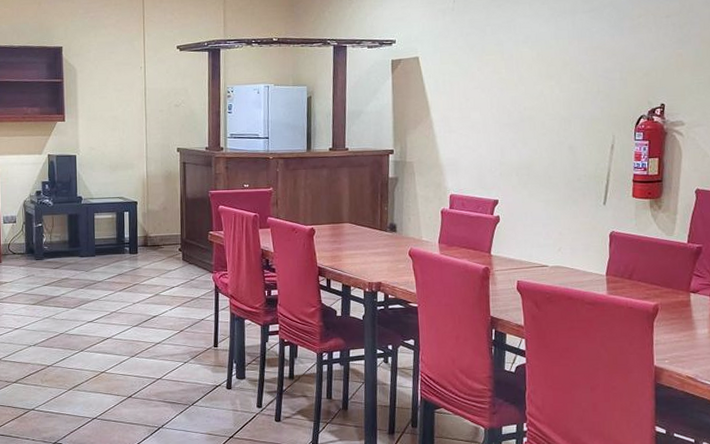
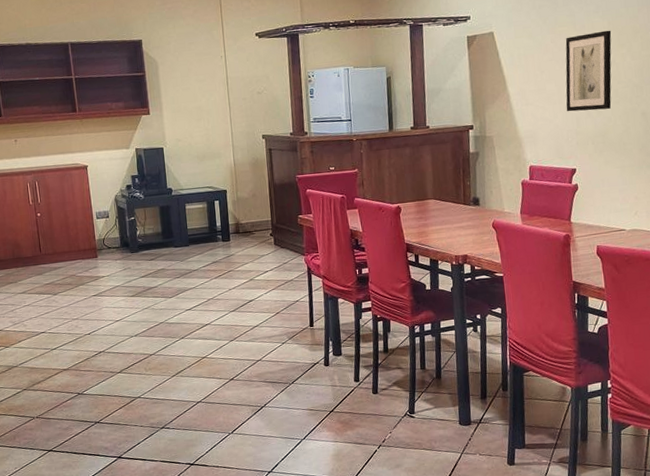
wall art: none [490,61,540,142] -> present [565,30,612,112]

